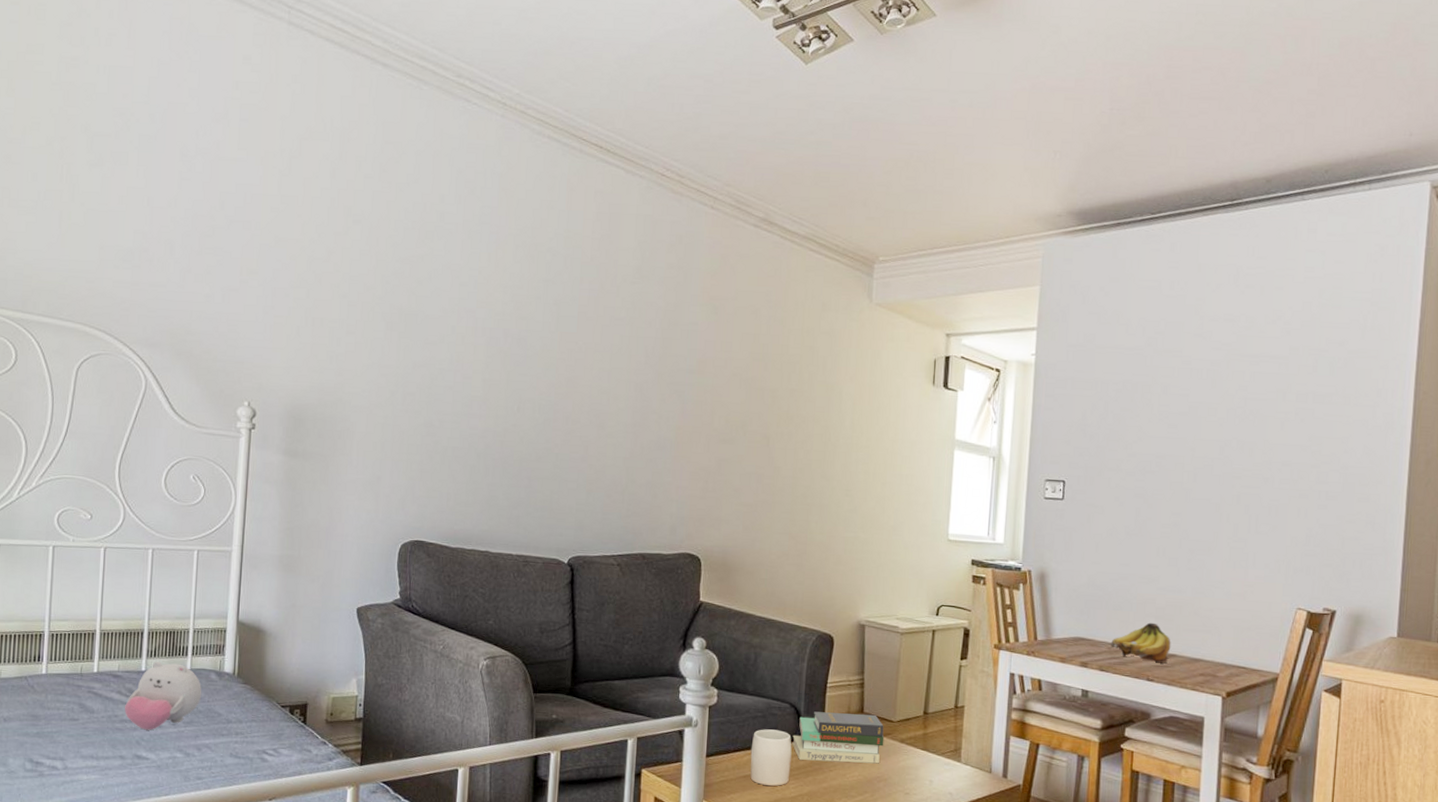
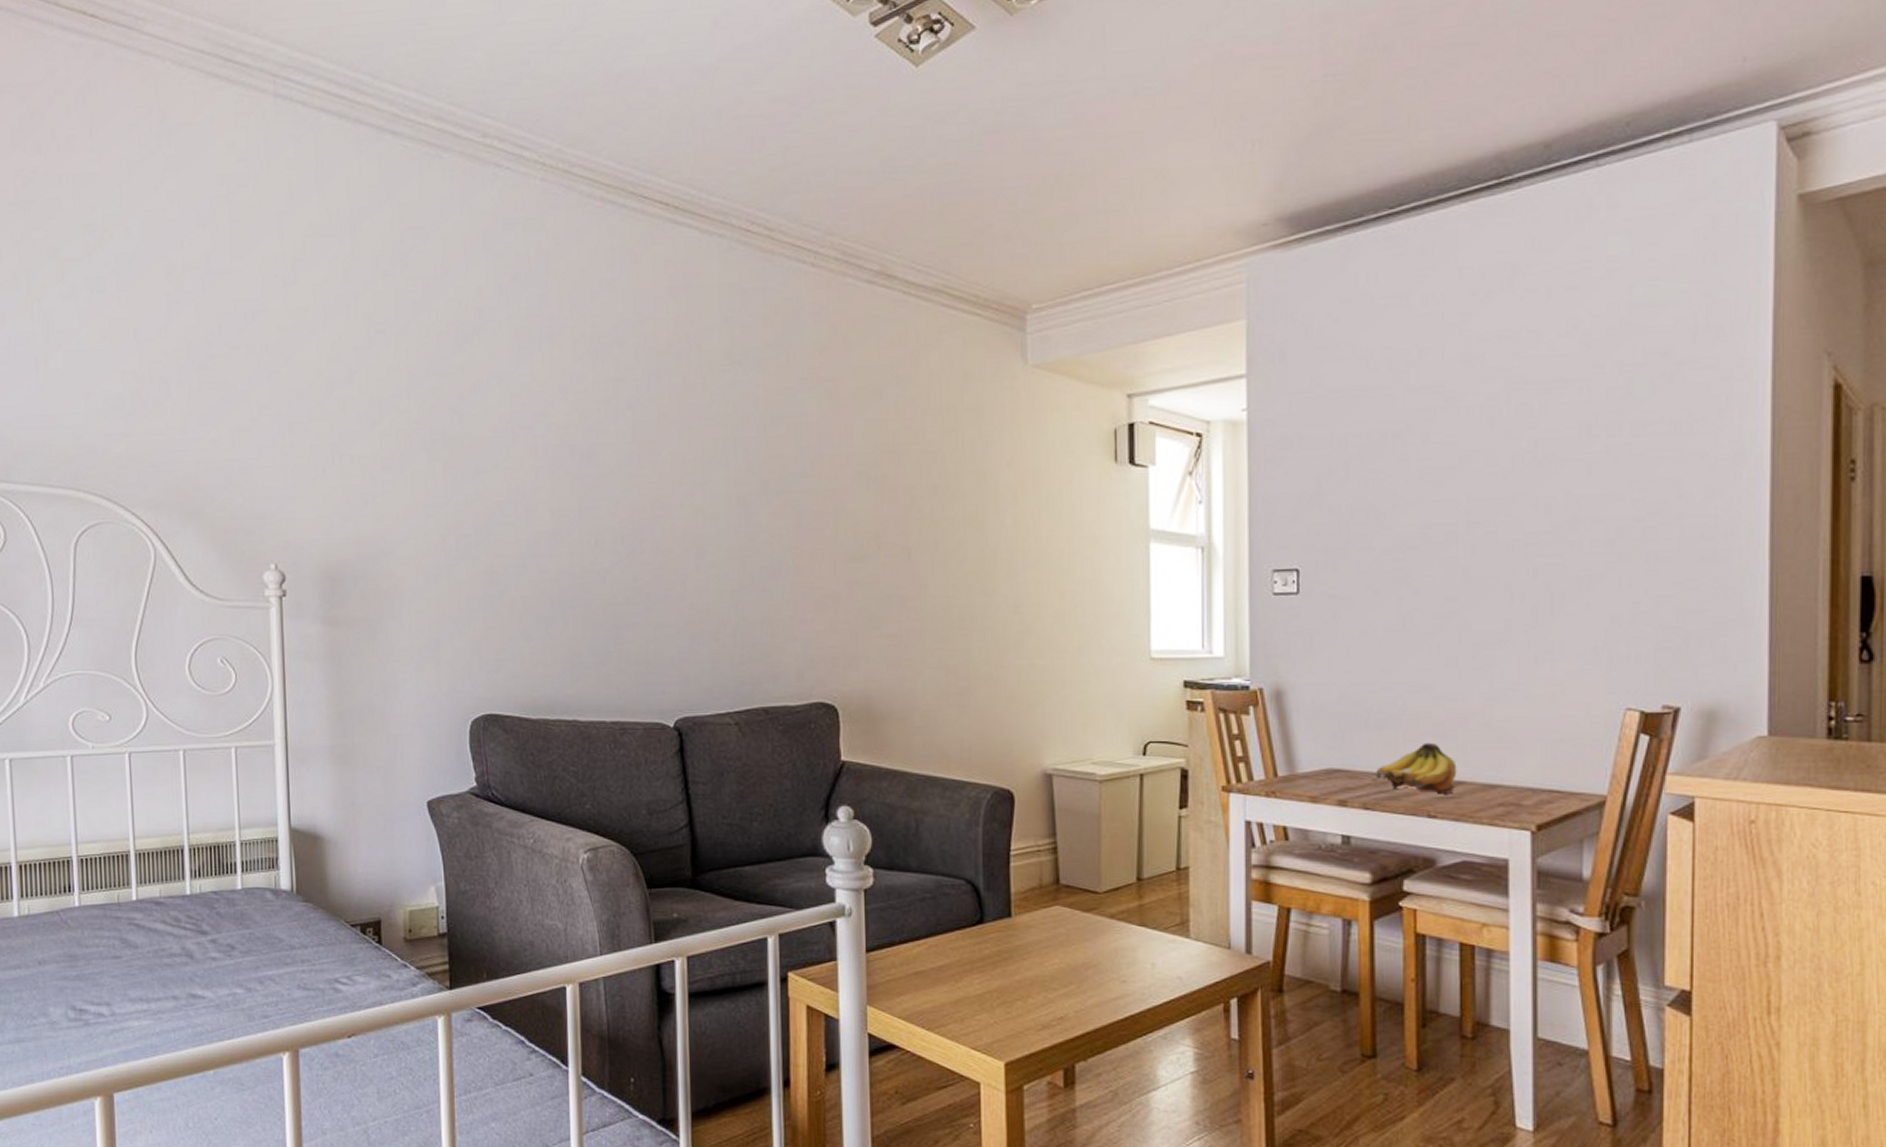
plush toy: present [125,661,202,730] -> none [172,882,258,964]
mug: present [750,729,792,786] -> none [921,913,973,982]
books: present [792,711,885,764] -> none [972,886,1089,949]

